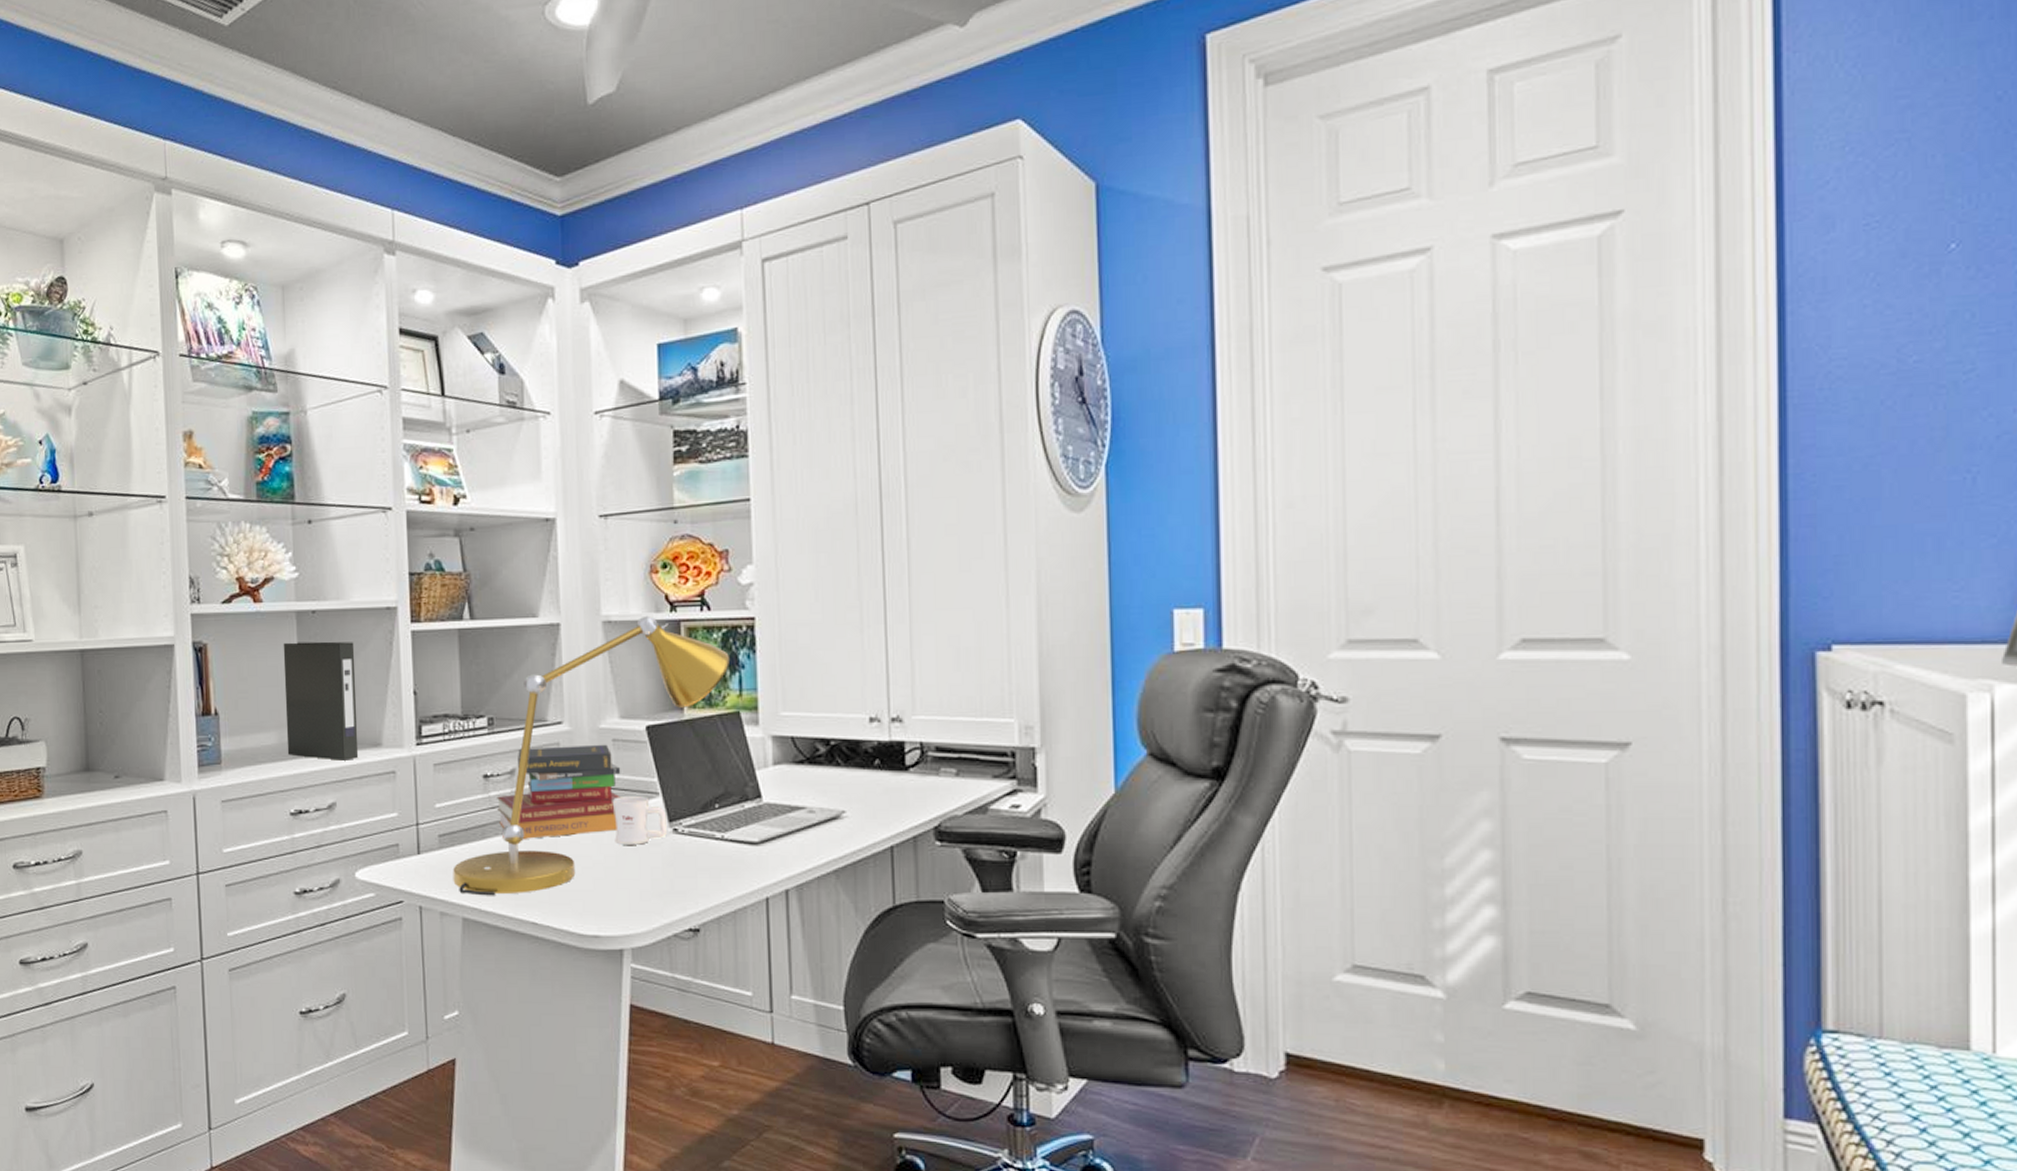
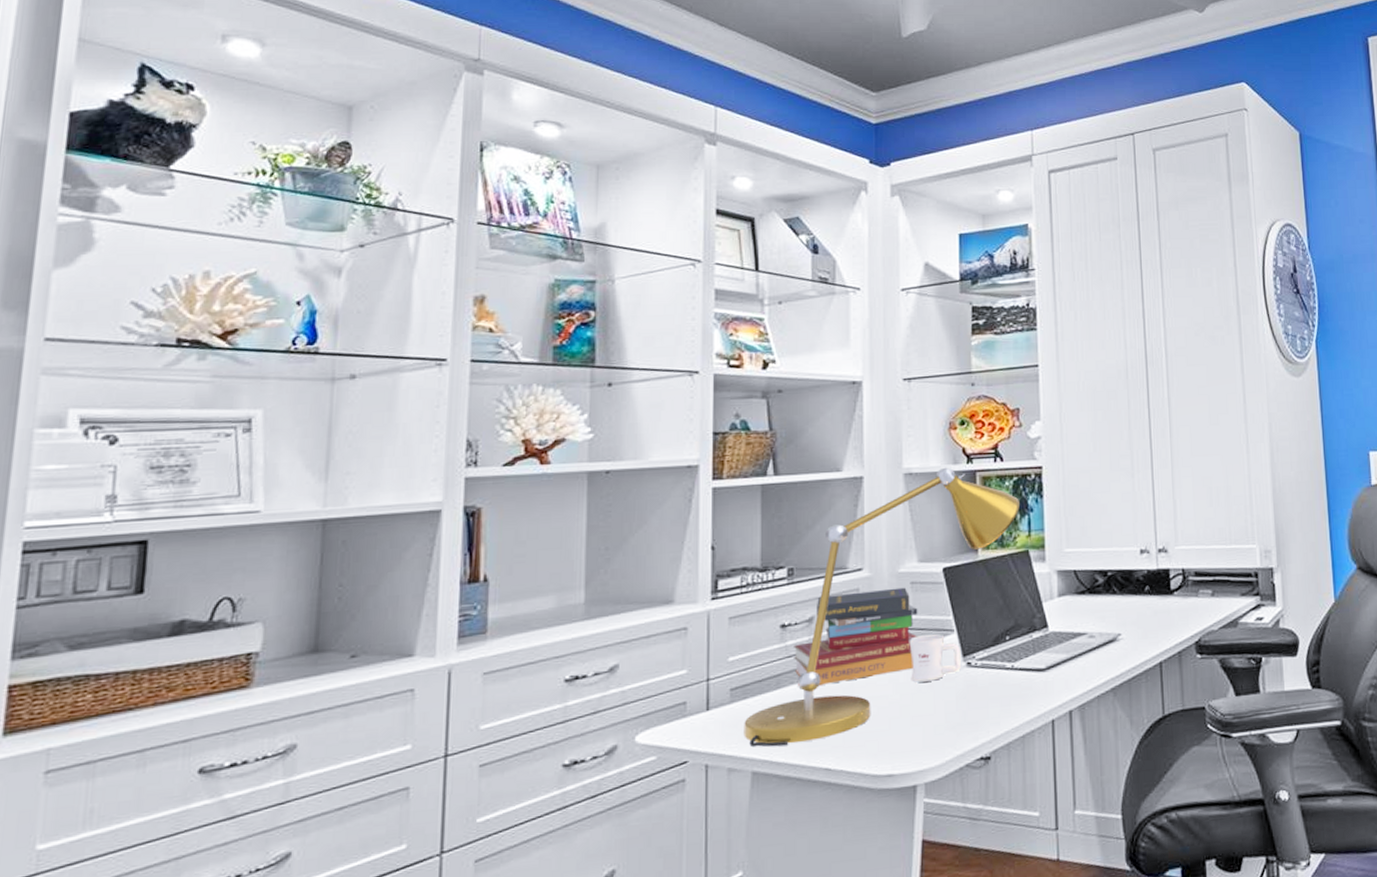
binder: present [283,641,359,761] -> none [566,500,650,621]

